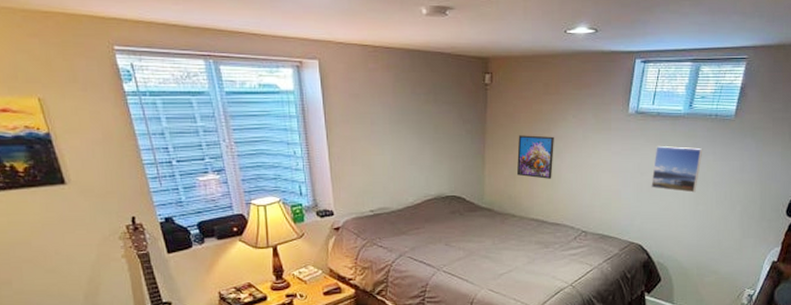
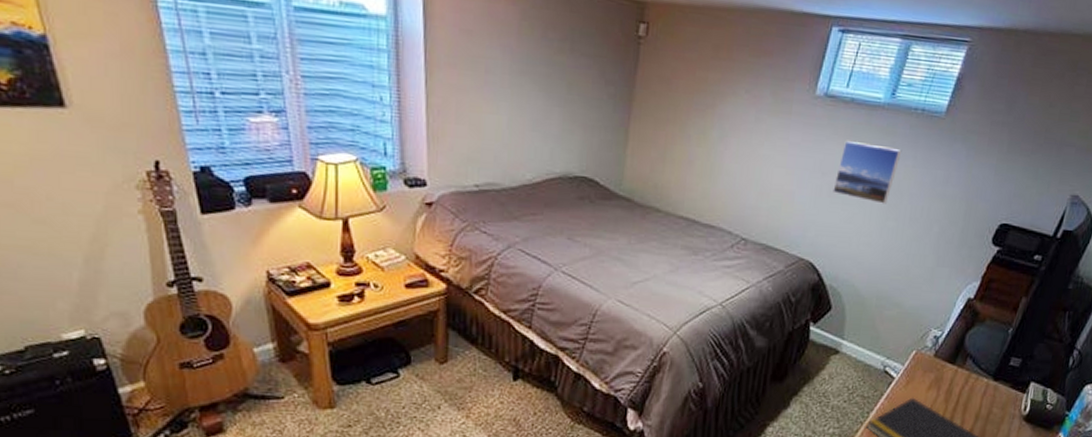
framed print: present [516,135,554,179] -> none [666,108,719,168]

